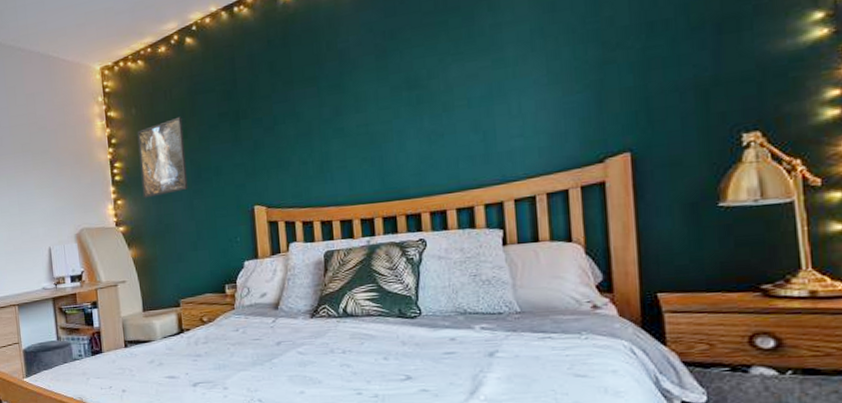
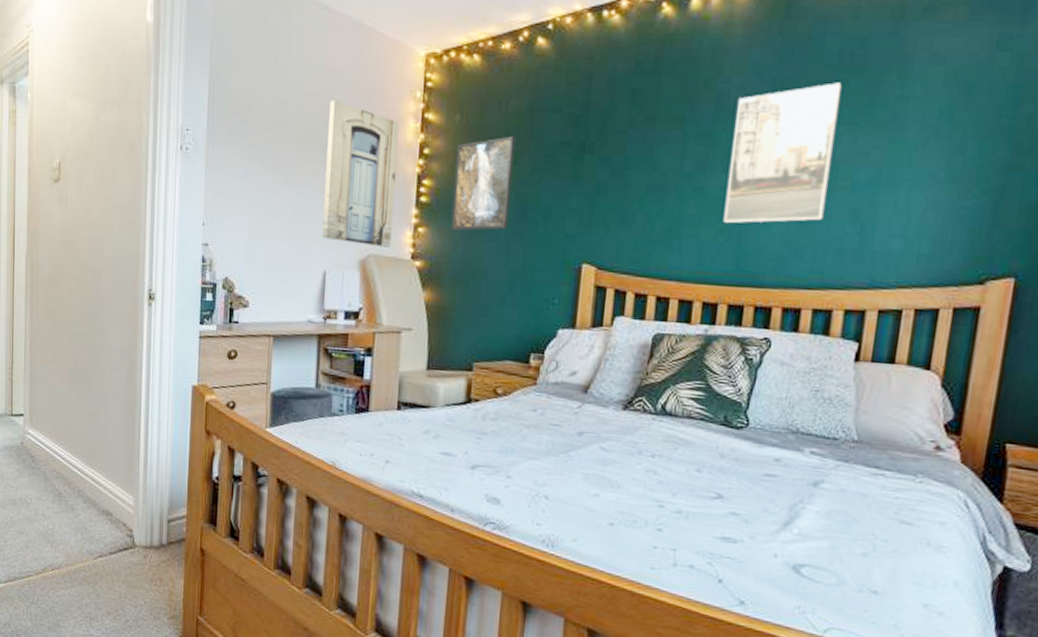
wall art: none [33,115,98,223] -> present [322,99,399,247]
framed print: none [358,23,450,153] -> present [723,82,842,224]

